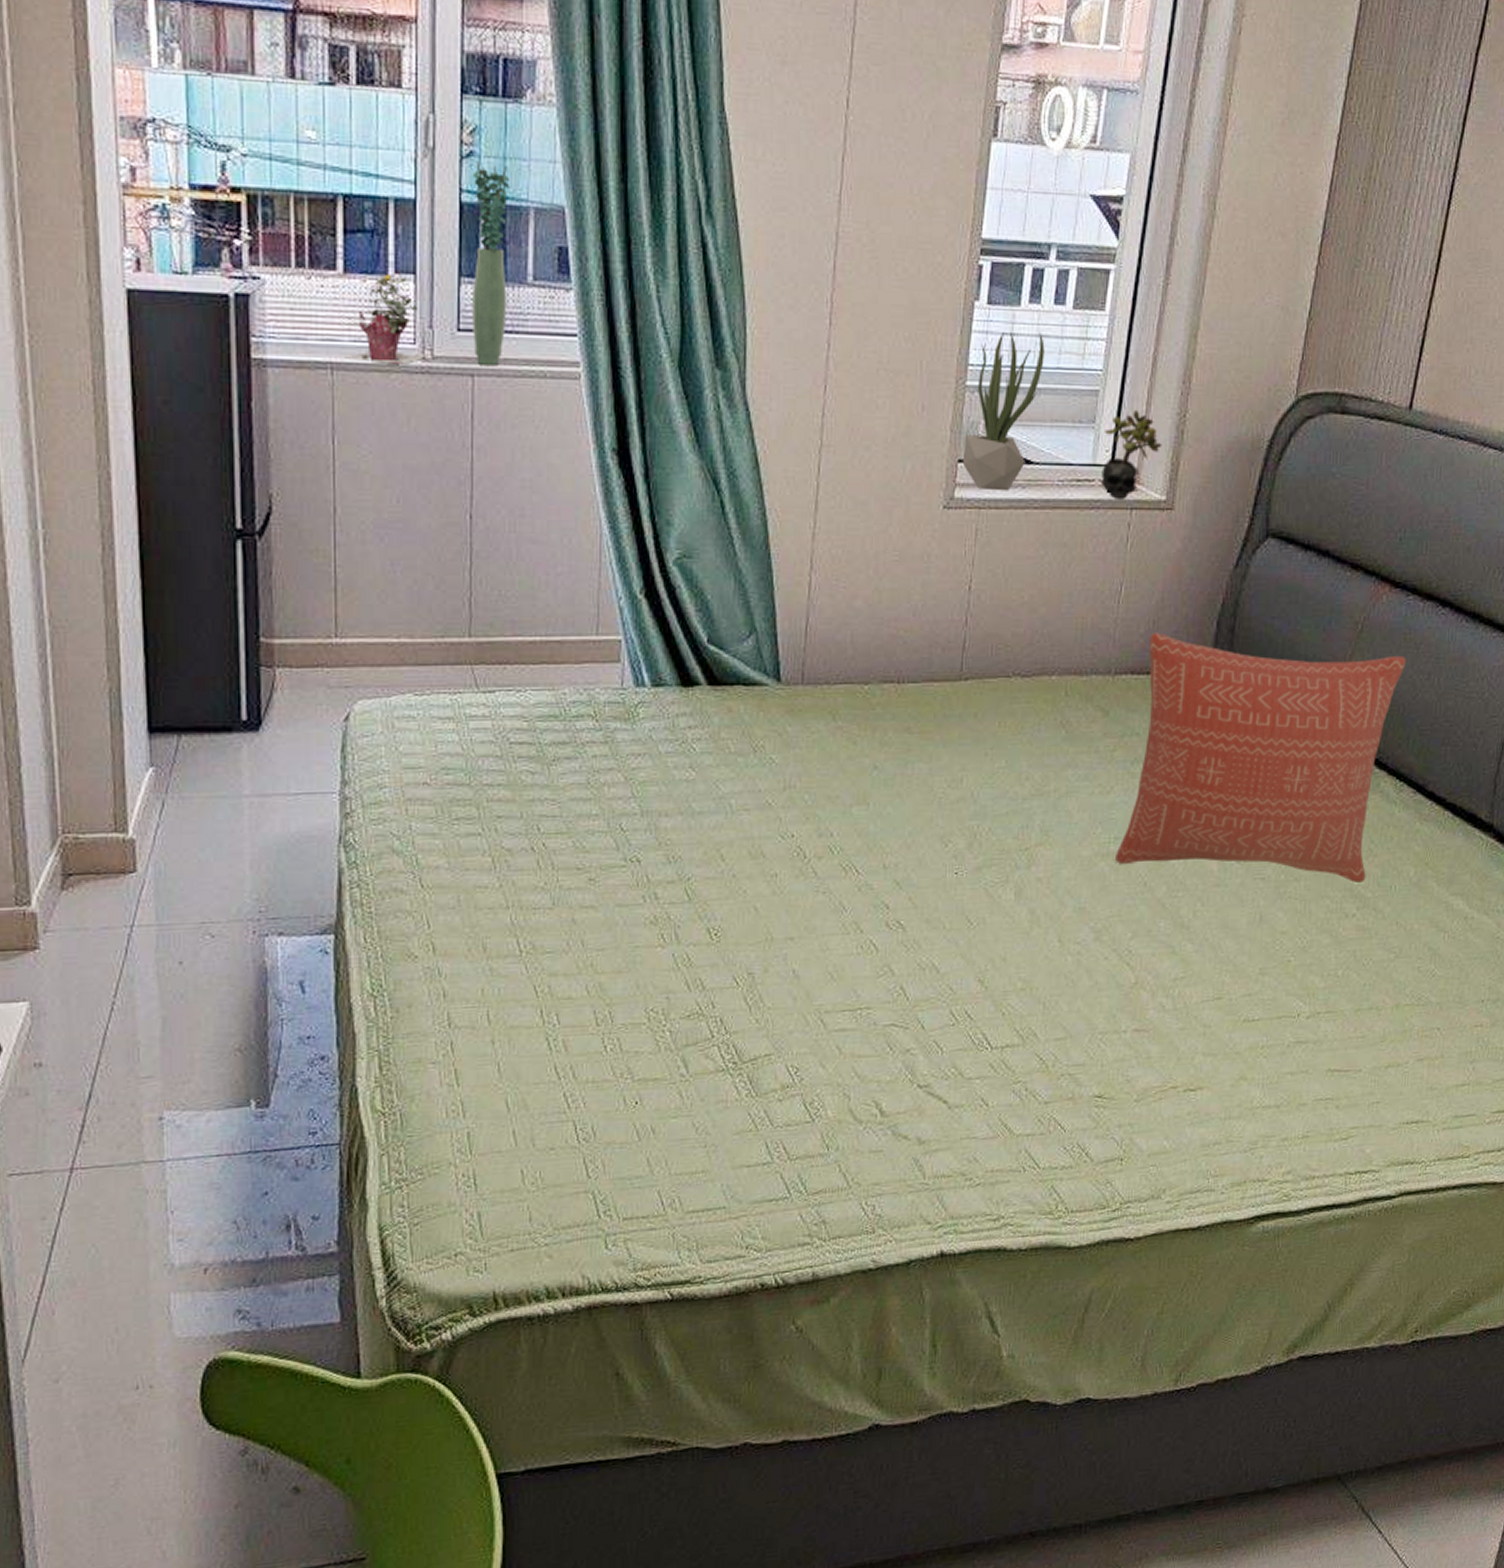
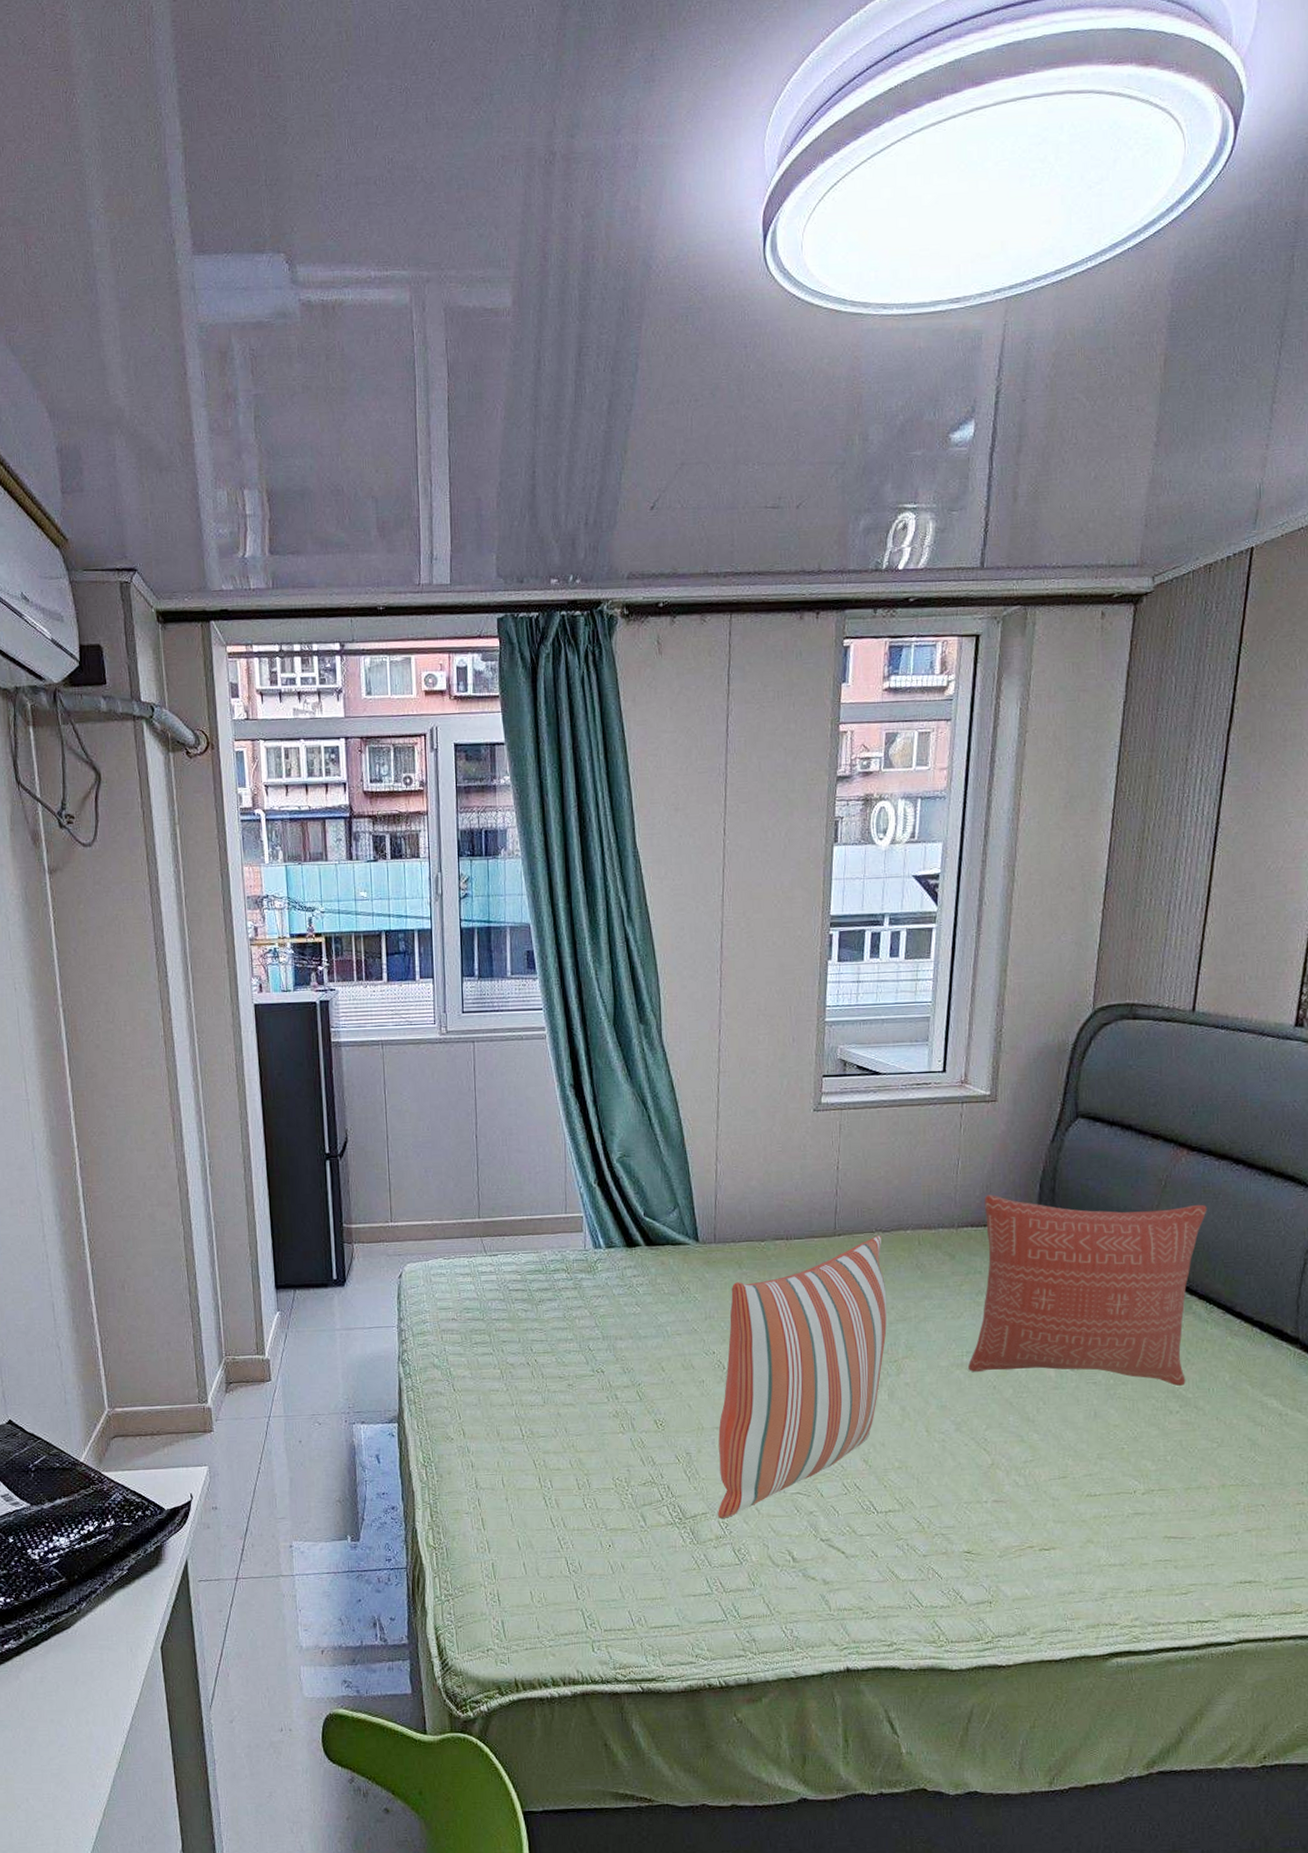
potted flower: present [343,273,429,366] -> none [389,979,444,1039]
vase: present [472,161,511,367] -> none [467,900,495,1035]
pillow: none [786,681,1022,1061] -> present [718,1235,888,1518]
potted plant: present [962,331,1045,491] -> none [826,978,885,1096]
succulent plant: present [1101,409,1162,501] -> none [936,1028,984,1098]

